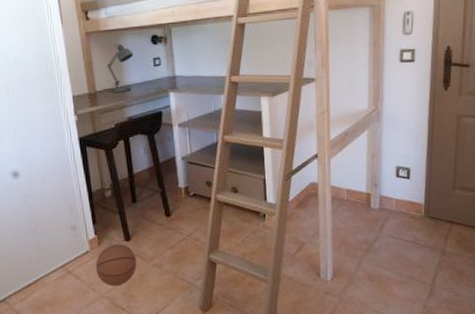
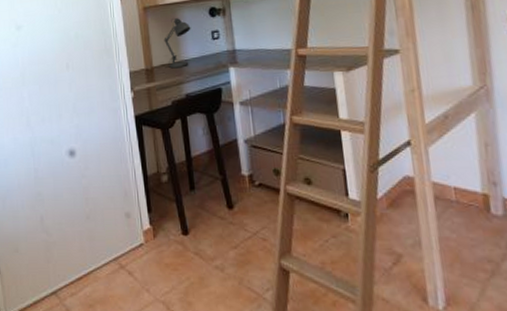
basketball: present [95,243,137,287] -> none [150,237,196,289]

